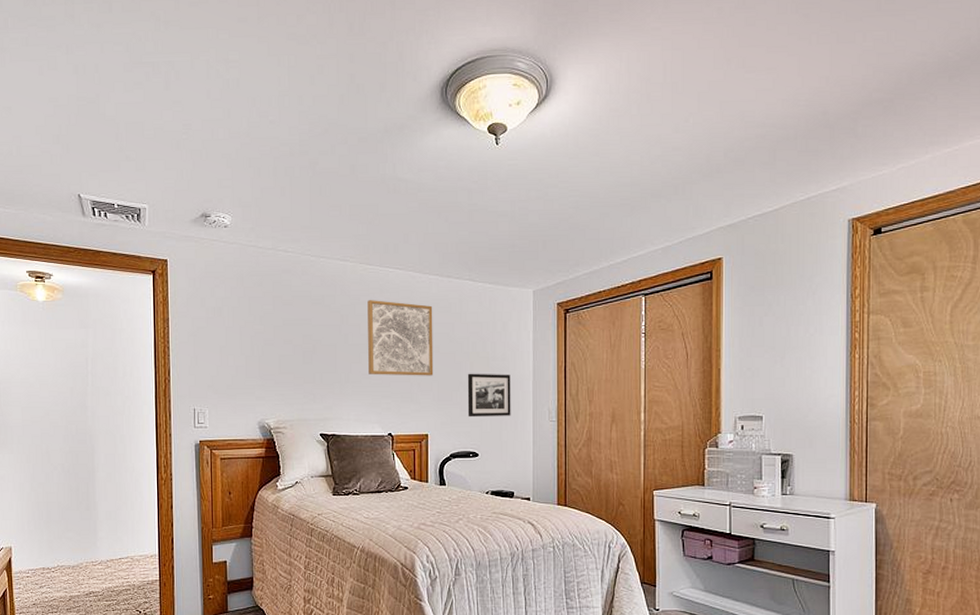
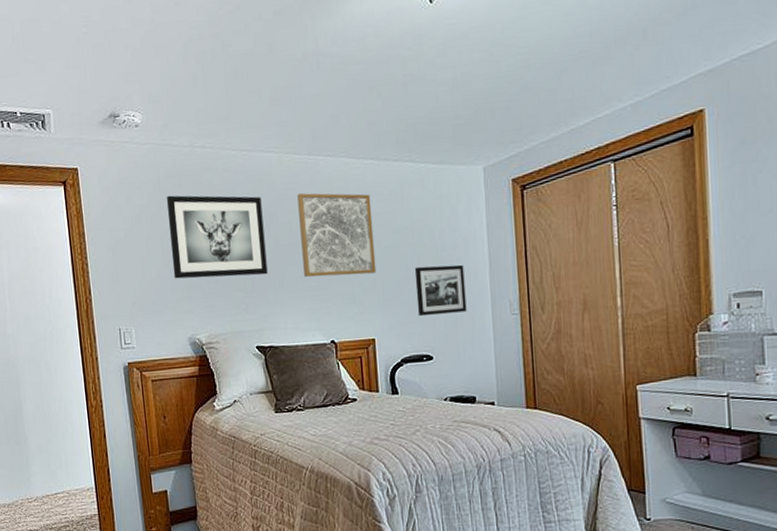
wall art: none [247,291,336,370] -> present [166,195,268,279]

